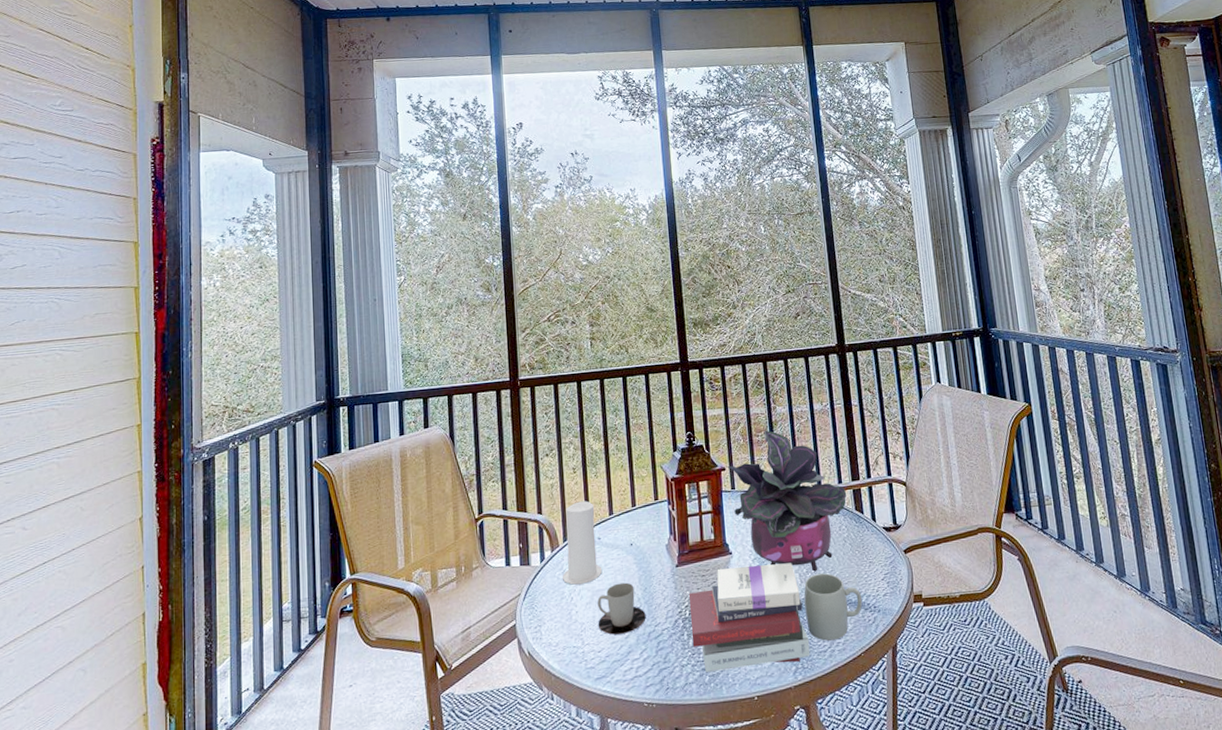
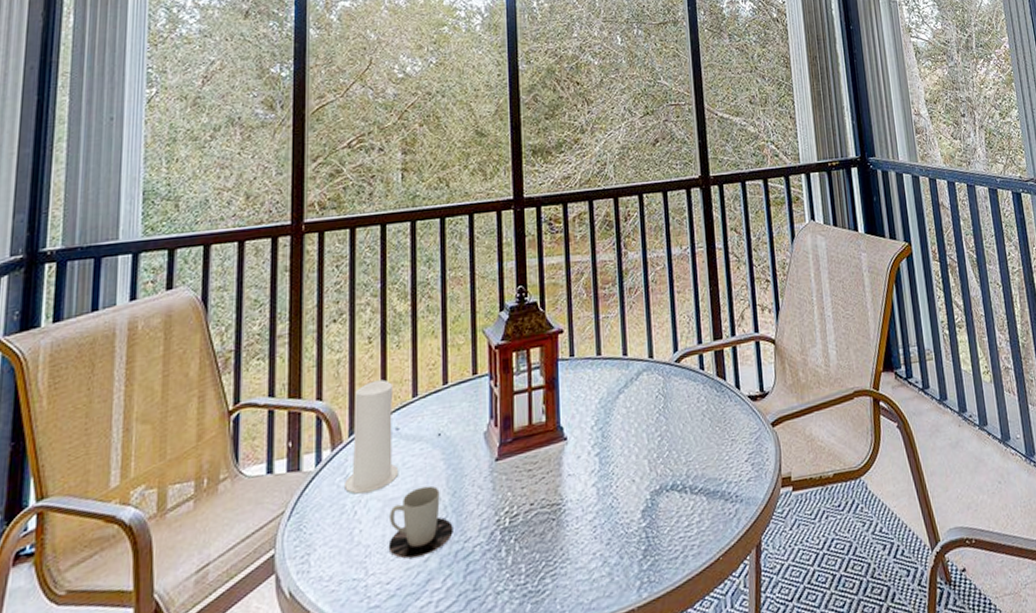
books: present [688,563,811,673] -> none [510,446,659,600]
potted plant: present [727,431,847,572] -> none [566,282,708,456]
mug: present [804,573,863,641] -> none [653,457,723,545]

